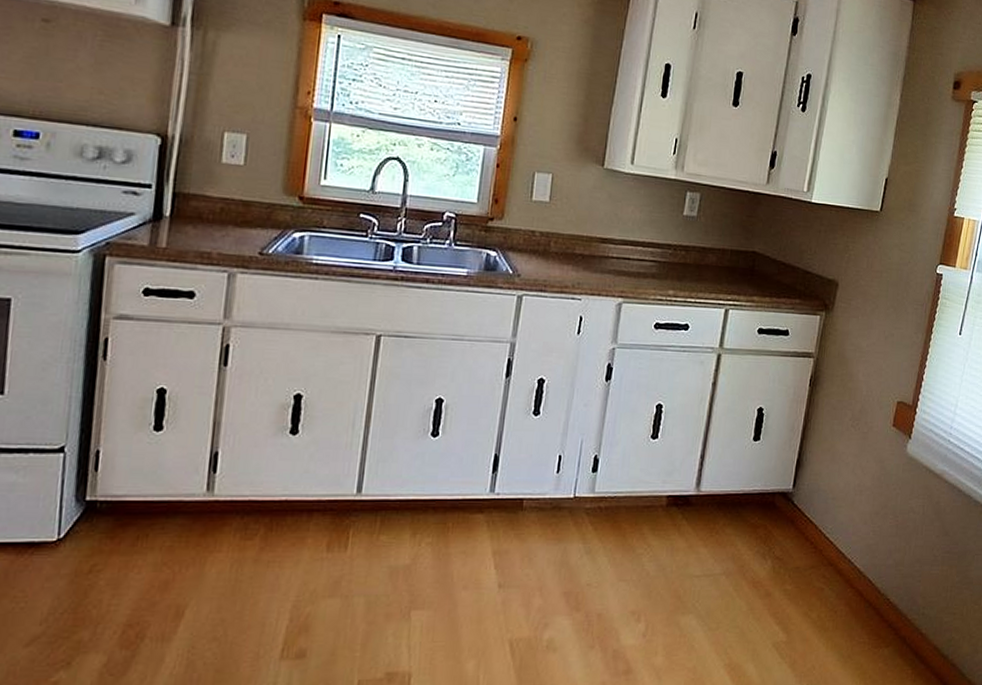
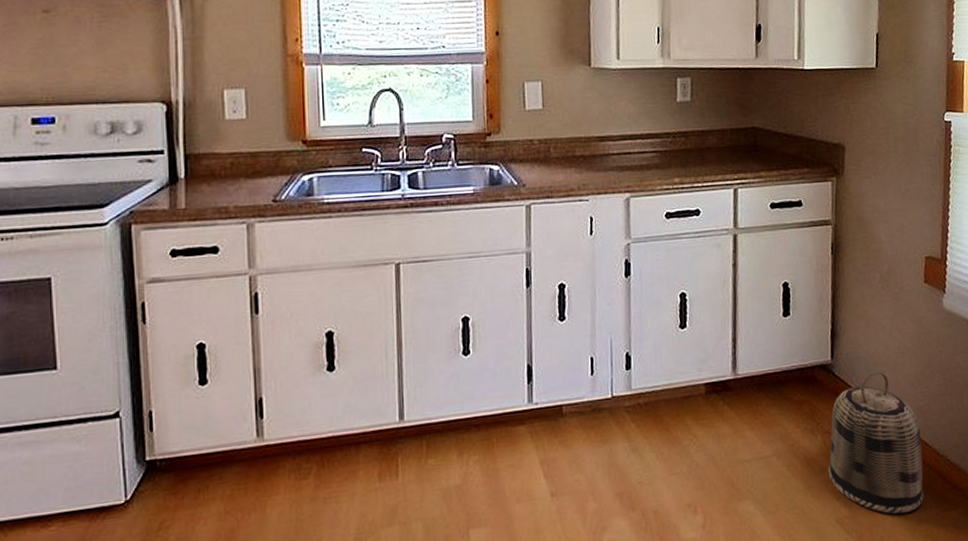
basket: none [772,505,866,646] -> present [828,371,924,514]

